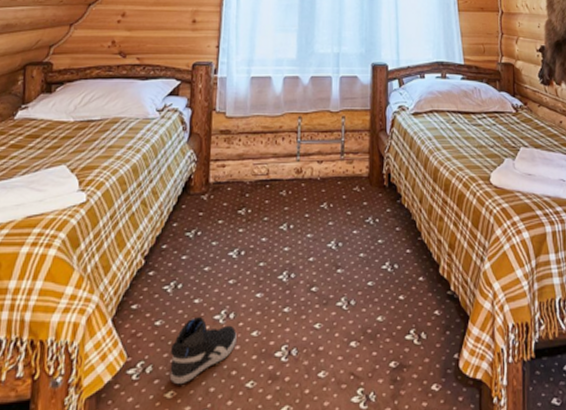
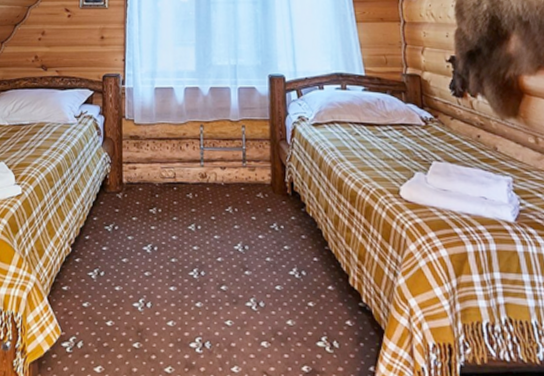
sneaker: present [169,316,237,385] -> none [97,302,154,362]

